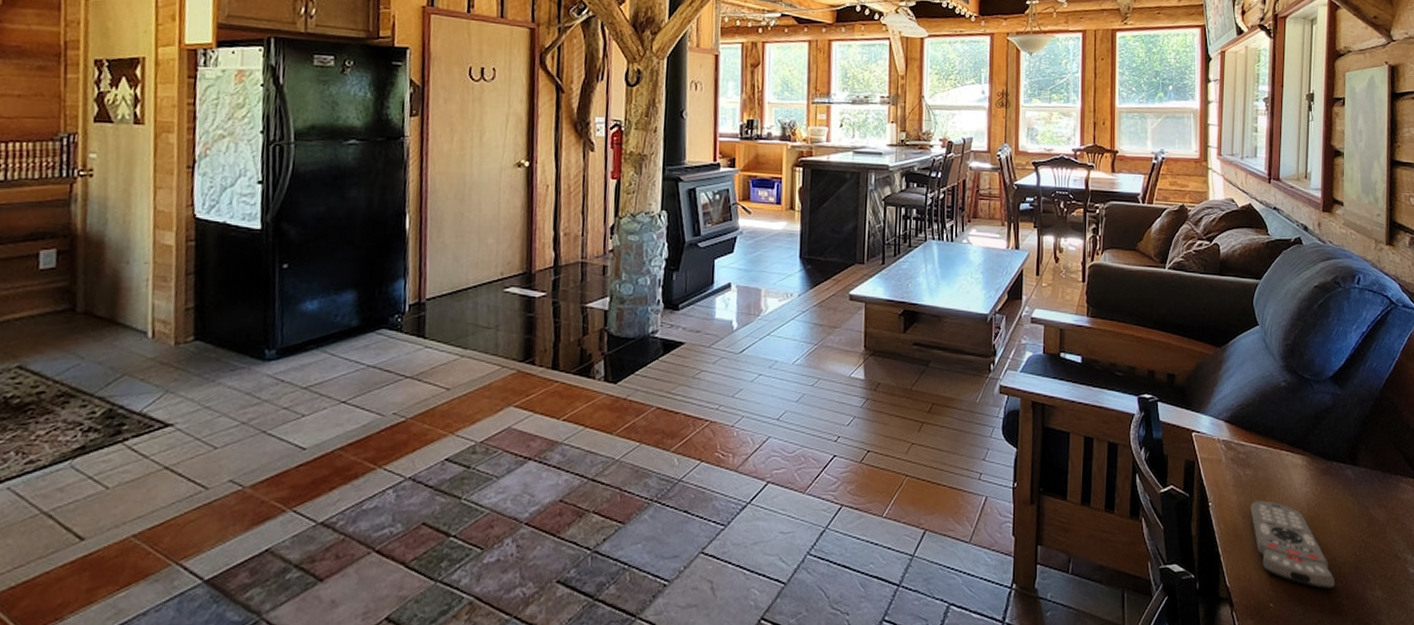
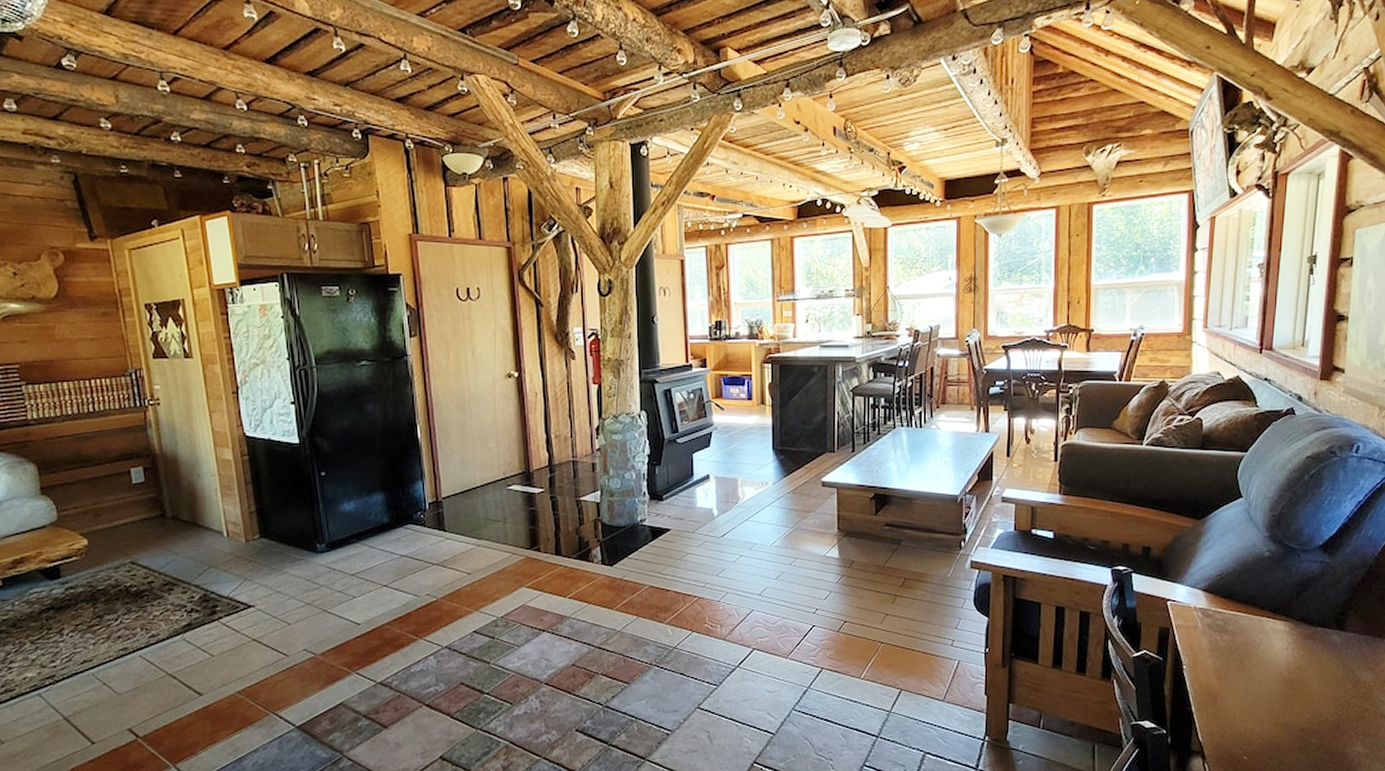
remote control: present [1250,500,1336,589] -> none [1227,664,1314,744]

